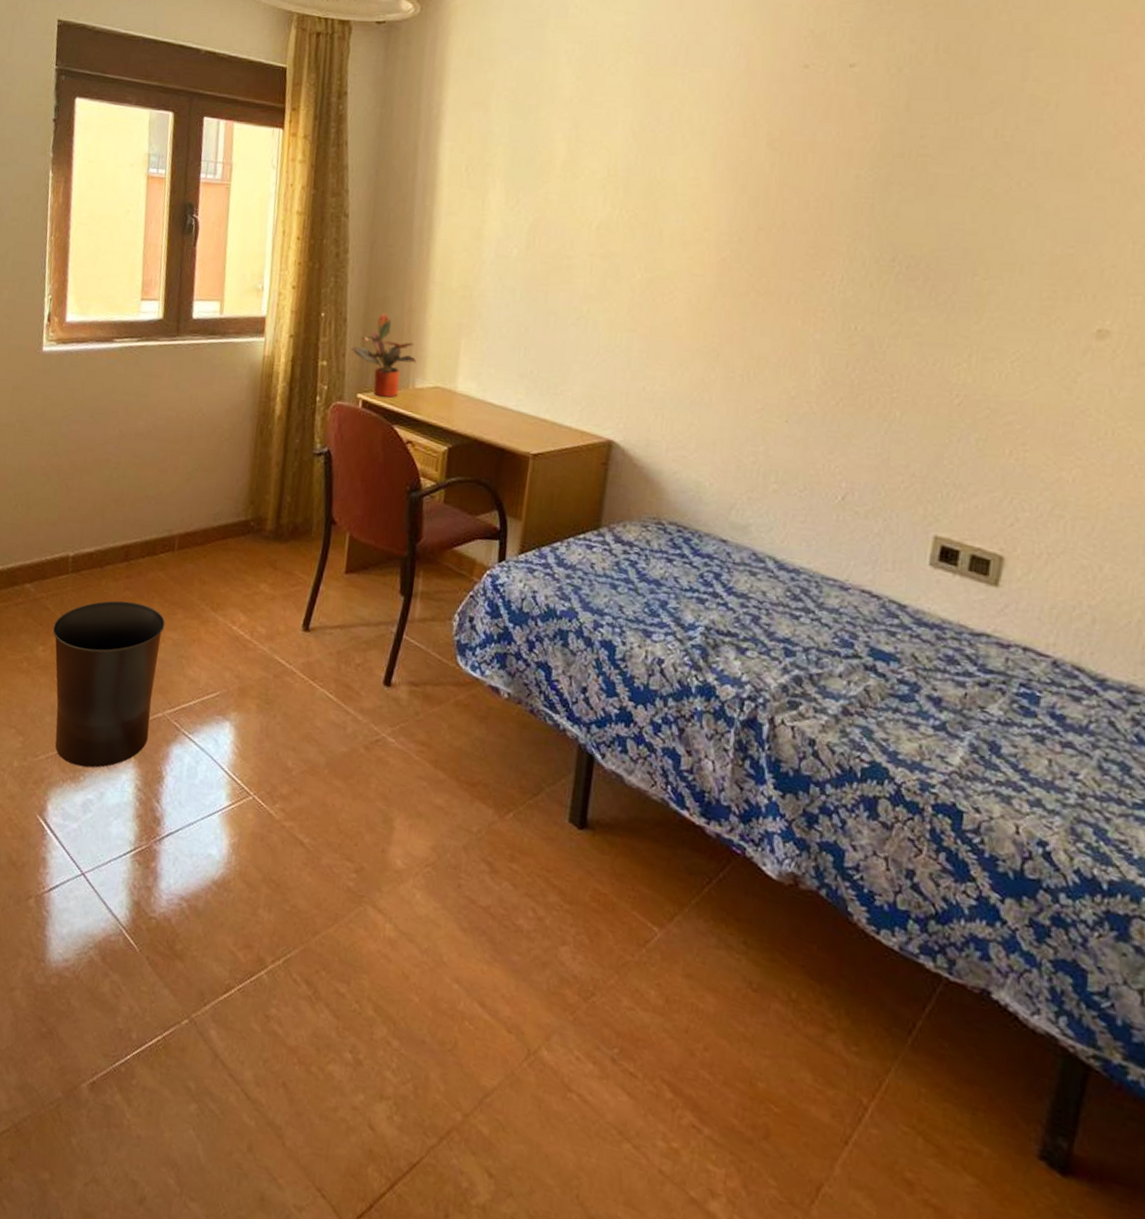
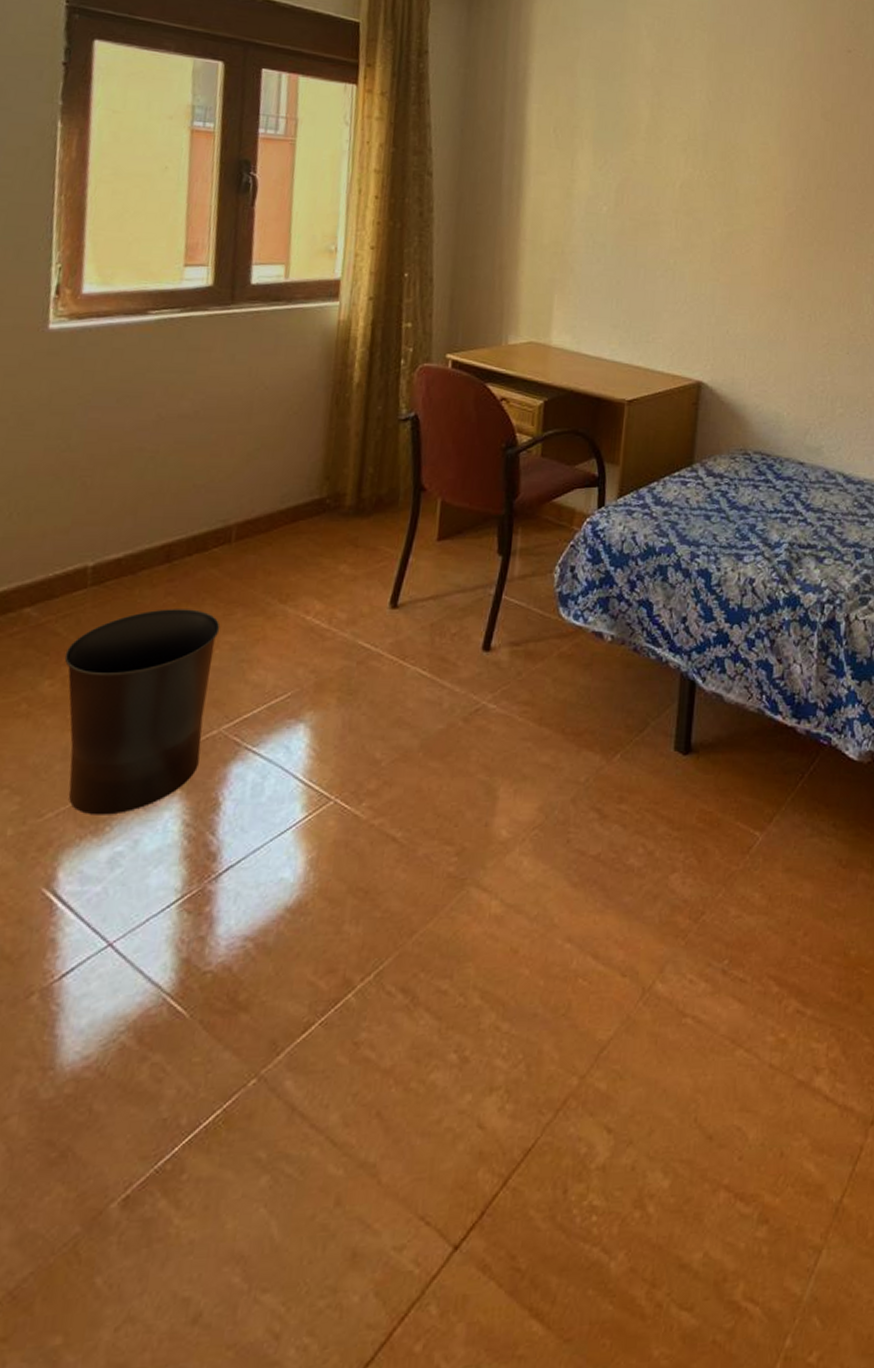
potted plant: present [350,313,417,398] -> none [438,271,509,357]

